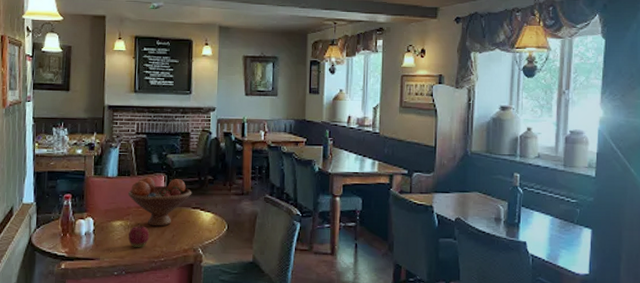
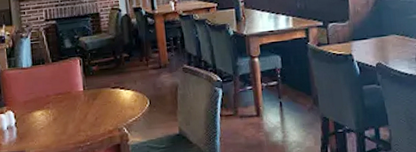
fruit bowl: present [127,177,192,227] -> none [44,60,110,112]
apple: present [128,223,150,248] -> none [51,110,73,136]

